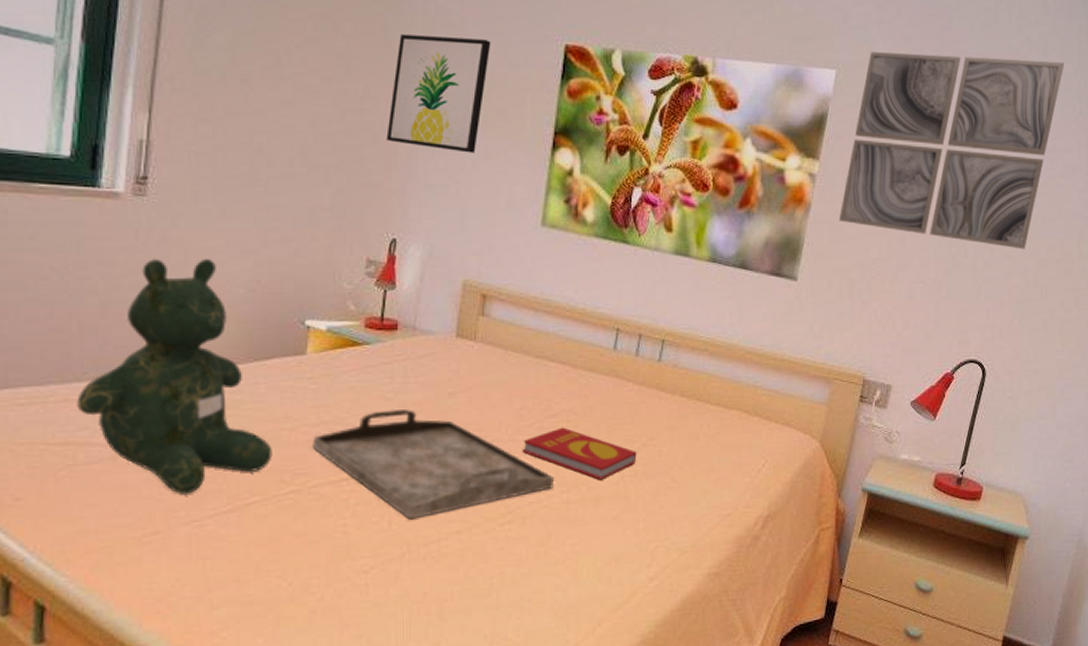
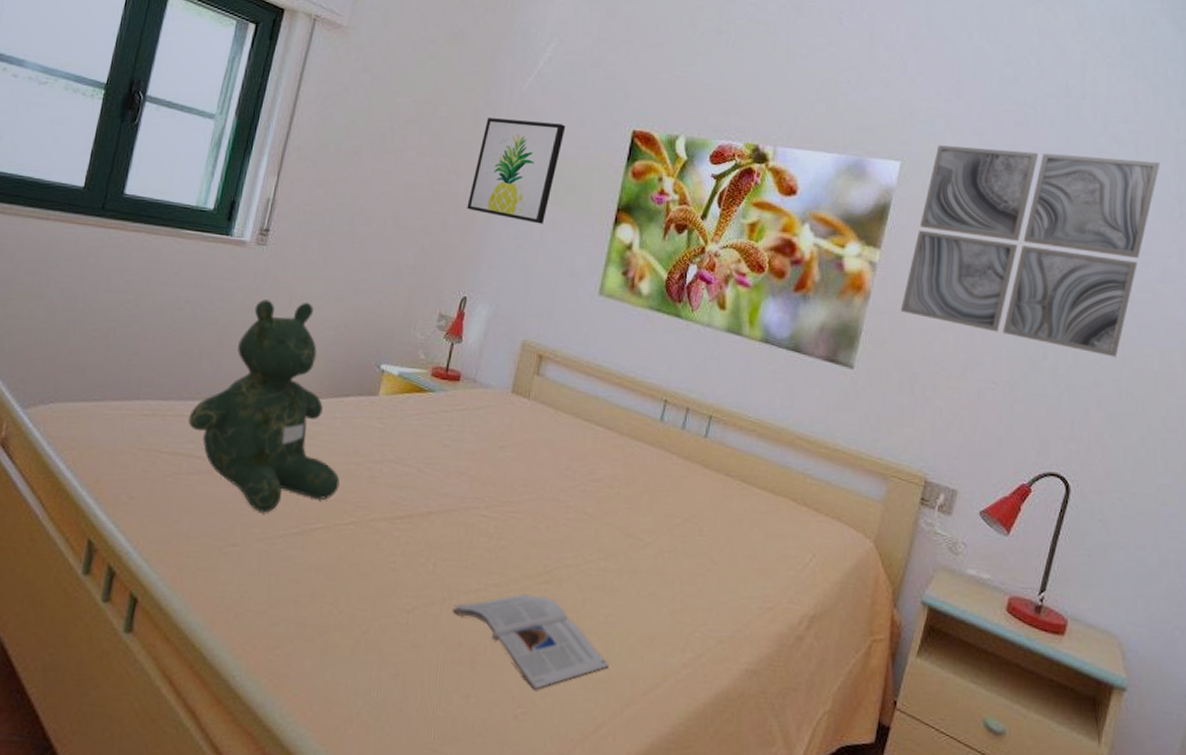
serving tray: present [312,408,555,520] -> none [374,455,594,566]
magazine: none [413,535,578,627] -> present [452,594,609,691]
book: present [523,427,637,480] -> none [565,492,678,552]

